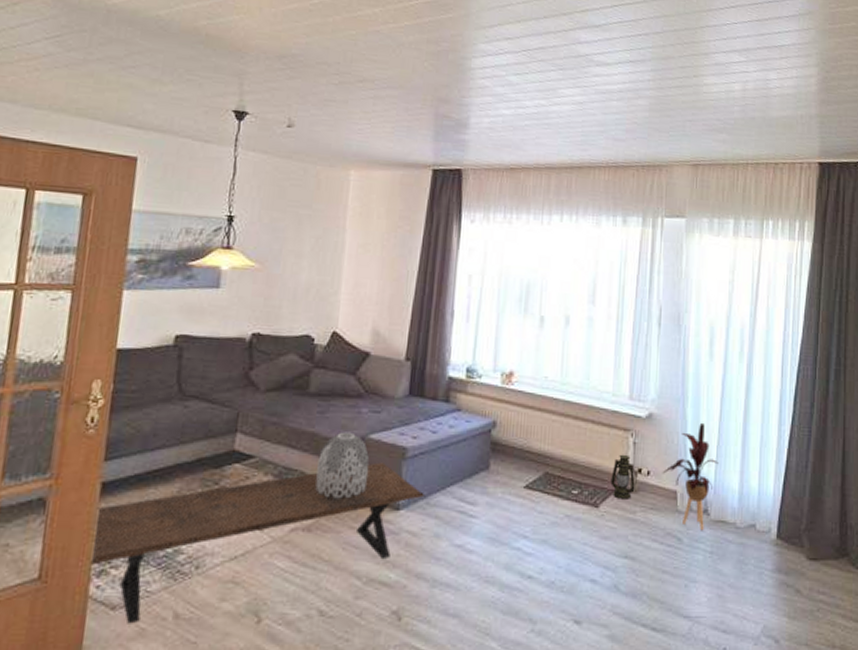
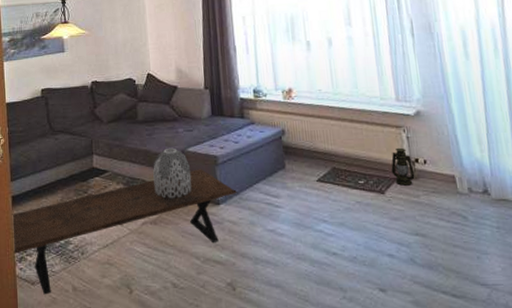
house plant: present [662,422,719,531] -> none [437,114,491,209]

